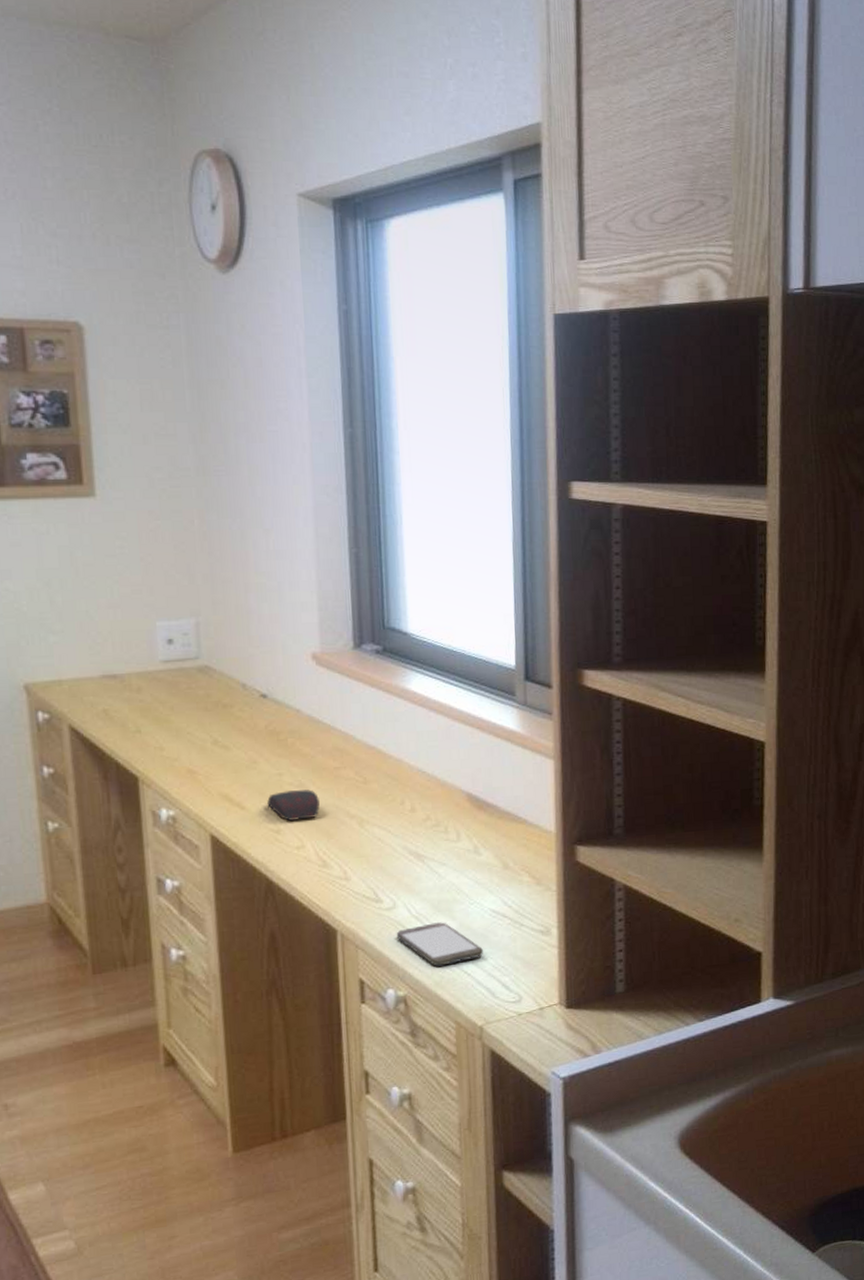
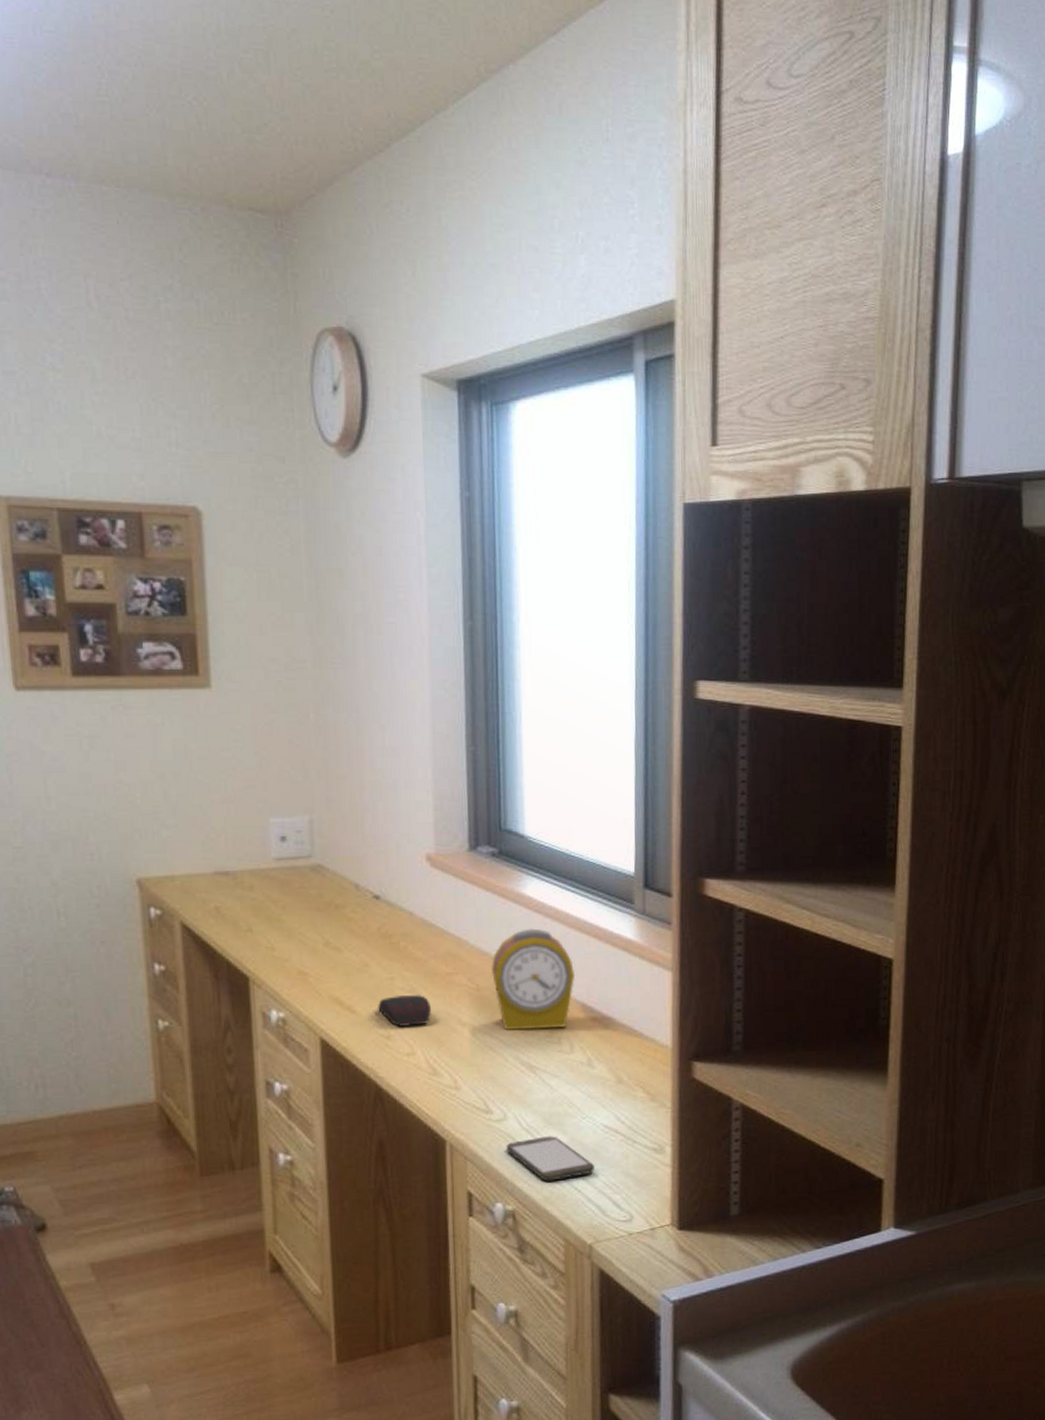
alarm clock: none [378,722,460,822] -> present [492,928,575,1031]

